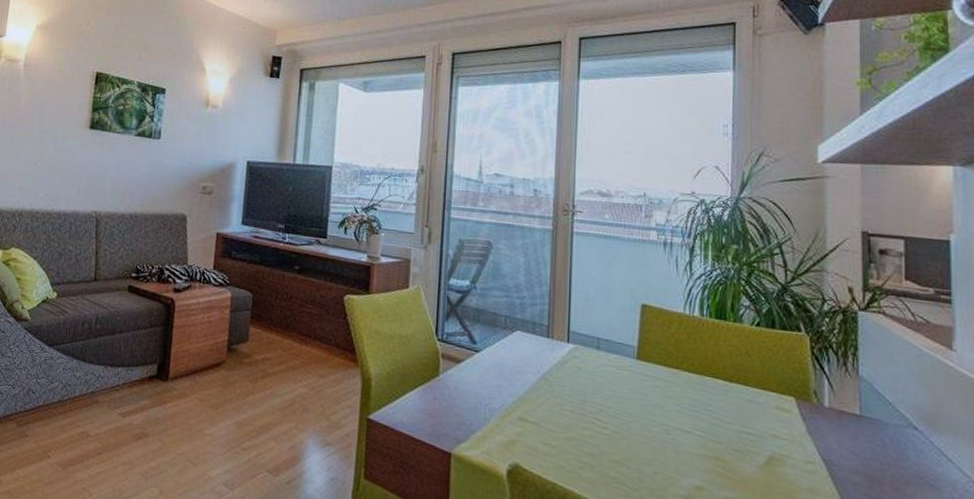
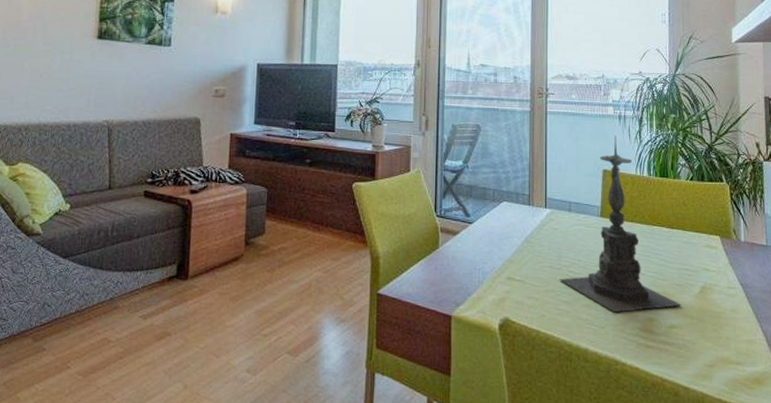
candle holder: none [583,265,742,478] -> present [559,136,683,313]

